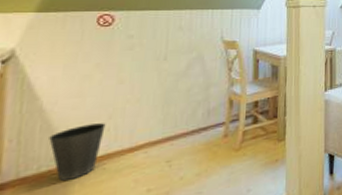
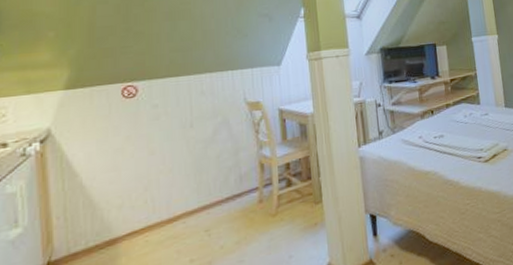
waste basket: present [49,123,106,181] -> none [92,195,143,255]

